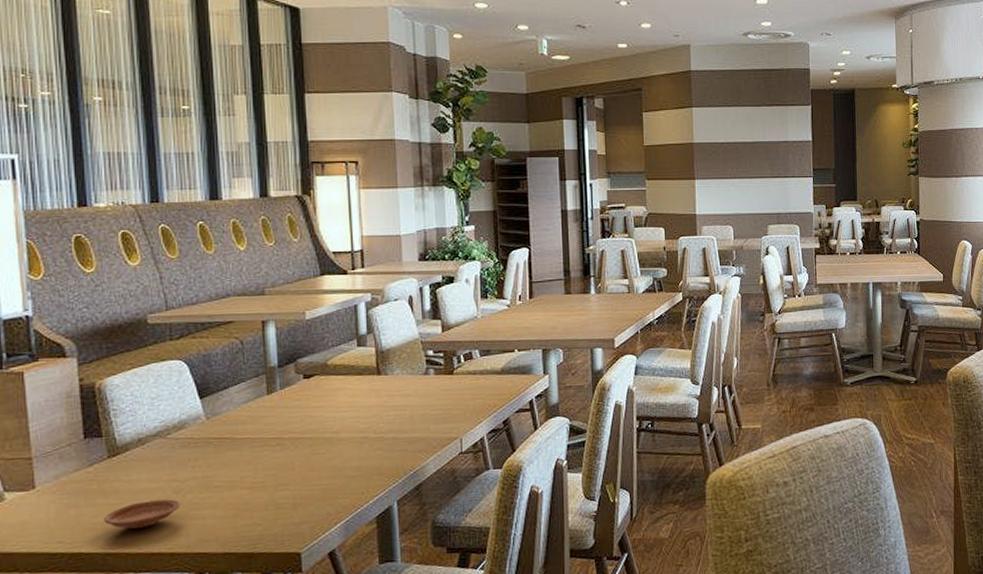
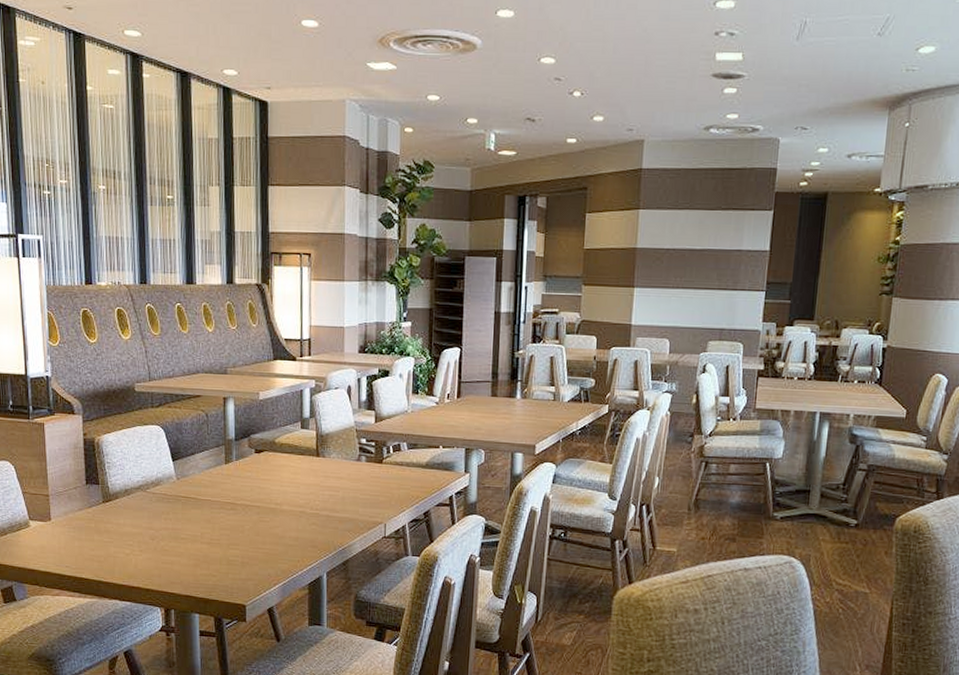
plate: present [103,499,181,529] -> none [98,542,155,565]

